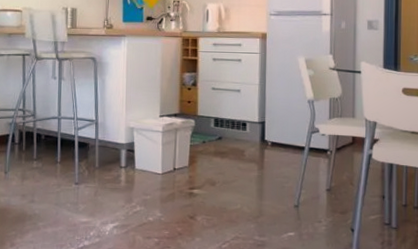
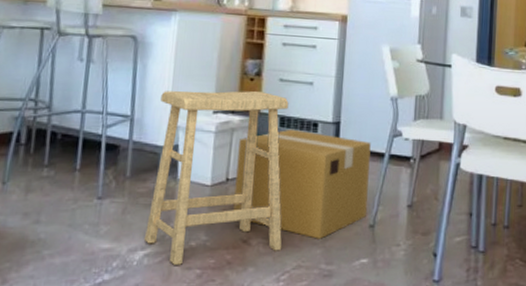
stool: none [113,98,222,236] -> present [145,90,289,266]
cardboard box: none [181,128,292,216] -> present [233,129,371,239]

